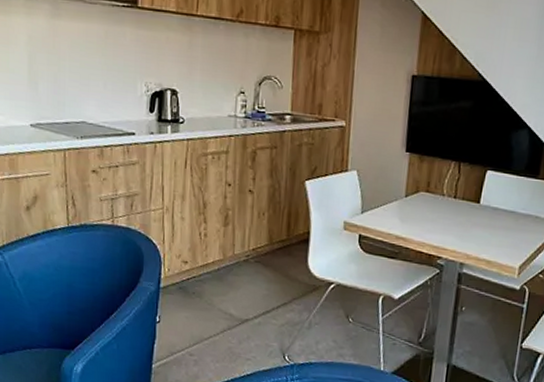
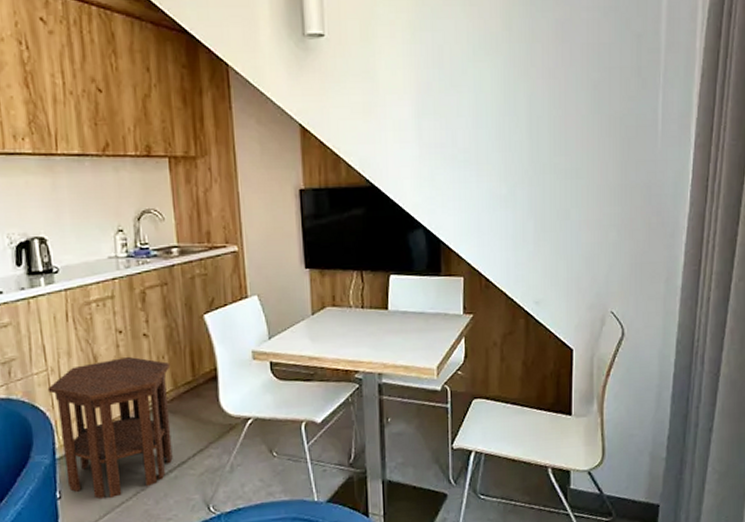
side table: none [161,208,269,331] -> present [47,356,173,500]

